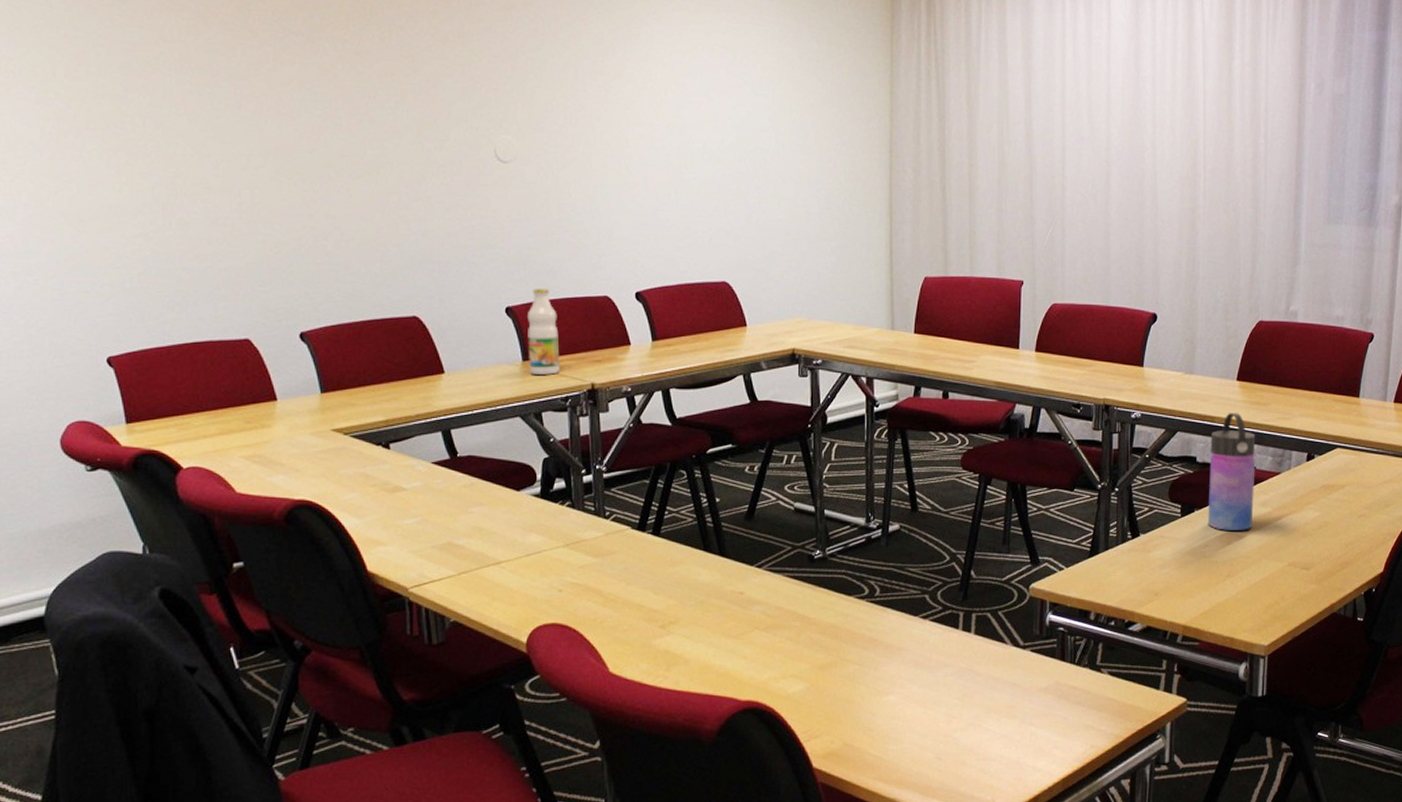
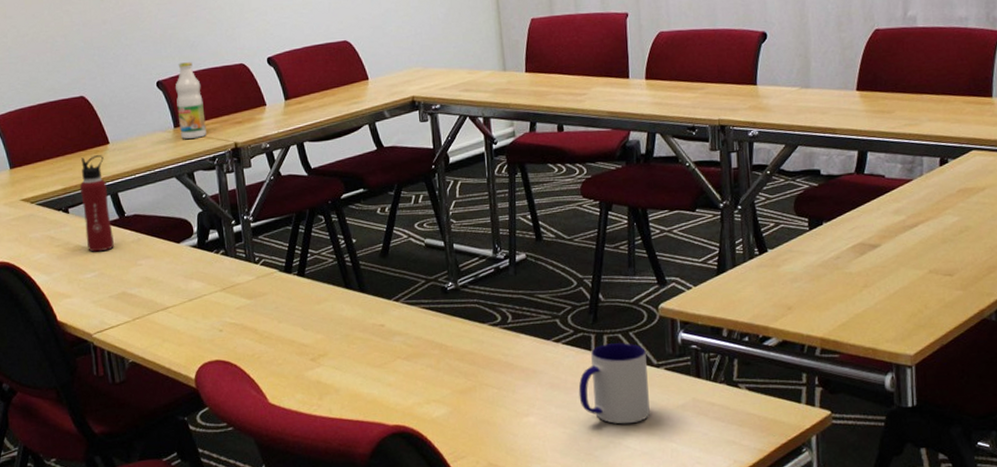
water bottle: none [405,385,443,495] -> present [79,155,115,252]
mug: none [942,622,1013,706] -> present [578,343,650,424]
water bottle: present [1207,413,1256,530] -> none [833,123,886,241]

